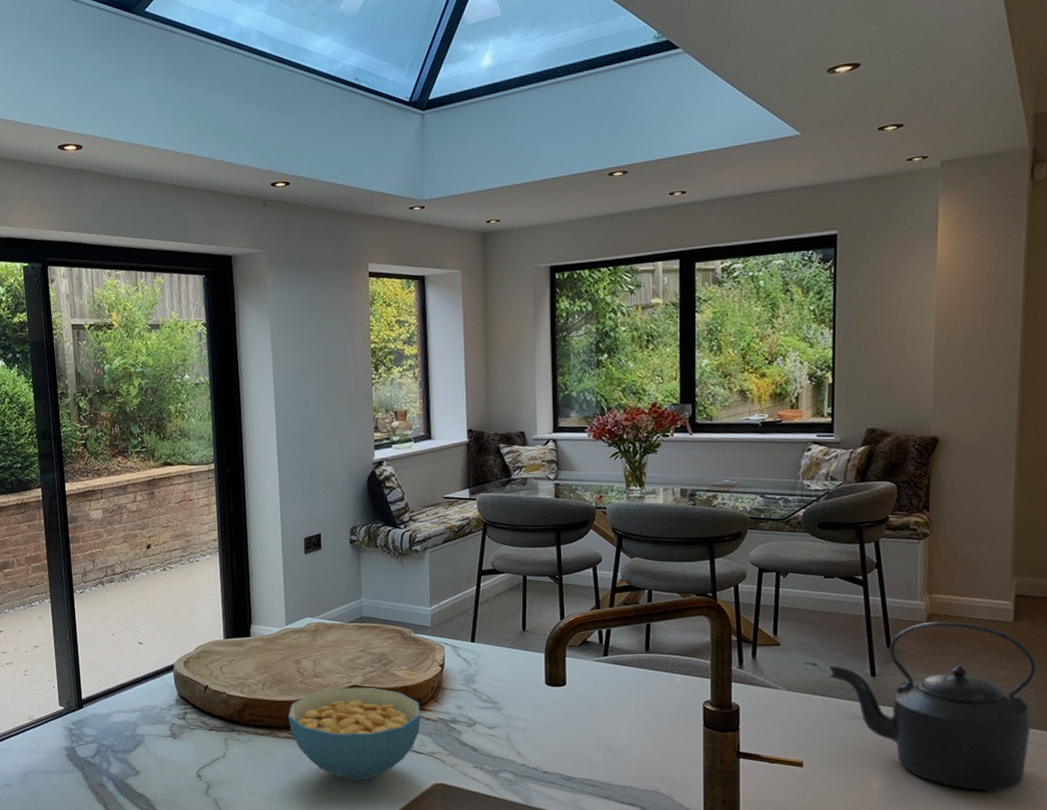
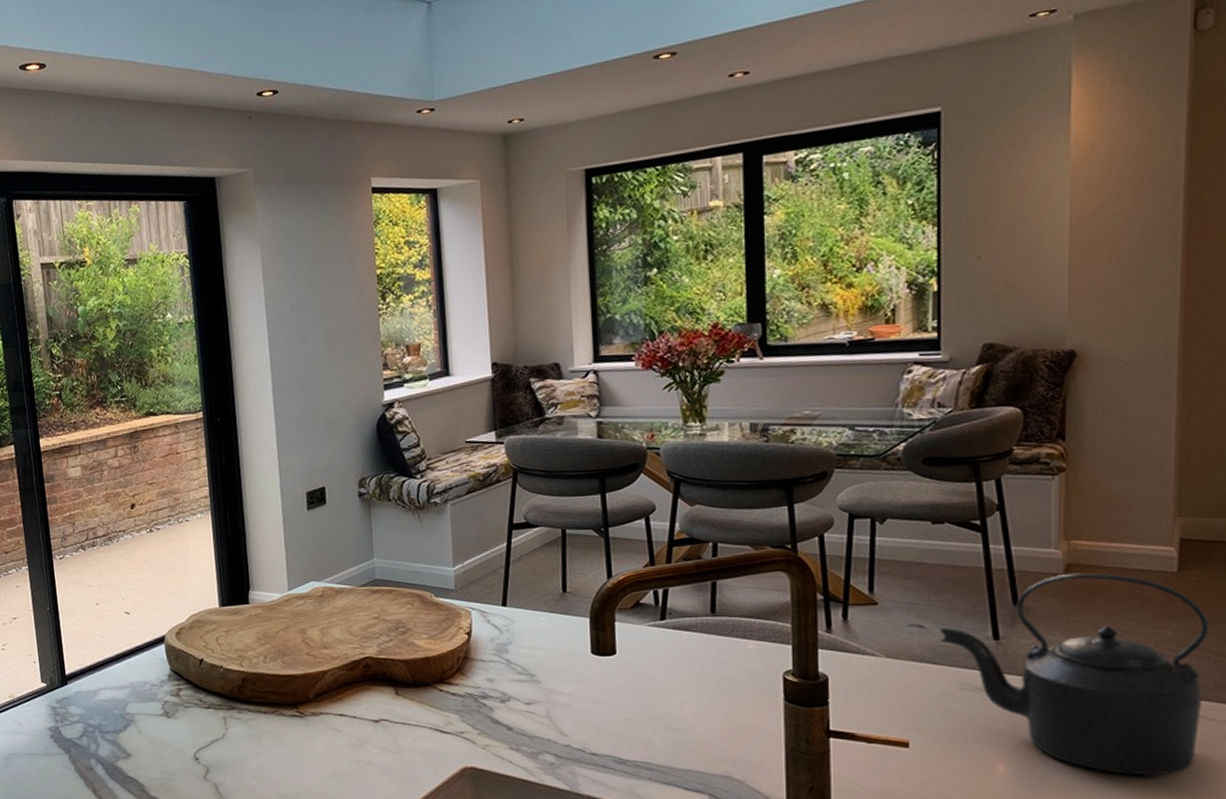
cereal bowl: present [287,687,421,780] -> none [293,658,446,763]

